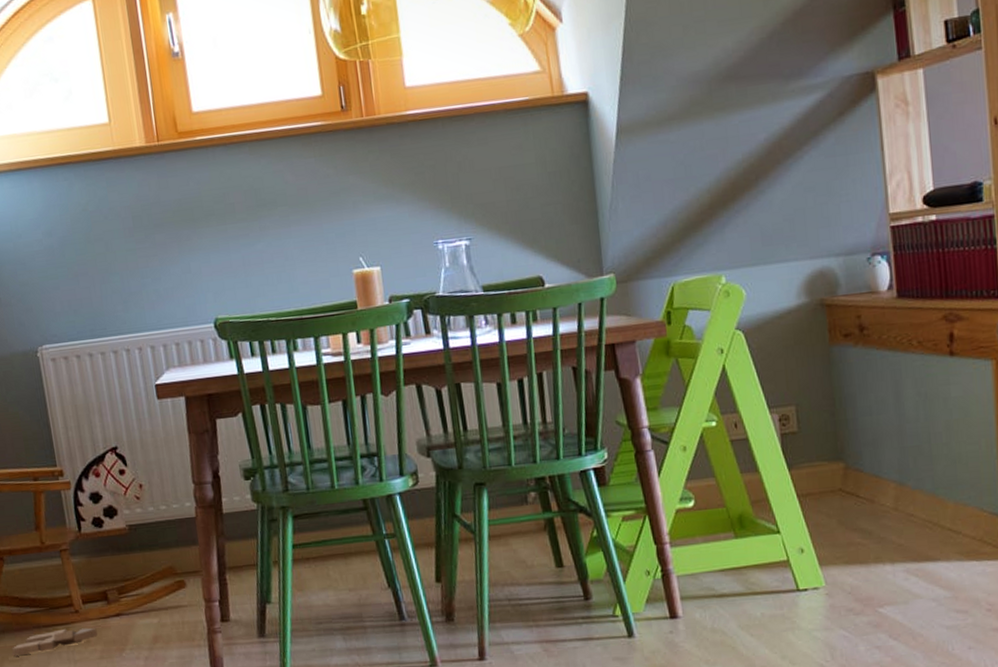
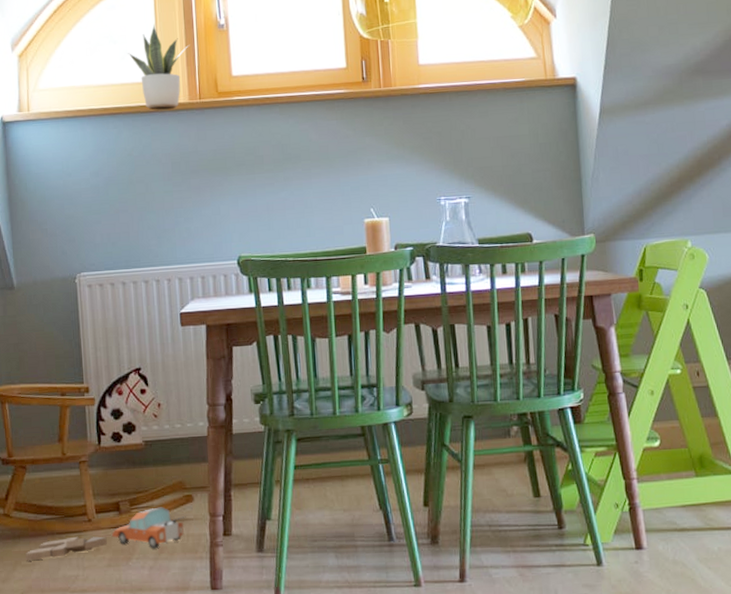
potted plant: none [72,56,140,158] -> present [128,24,188,111]
toy car: none [102,594,180,639] -> present [112,507,186,549]

